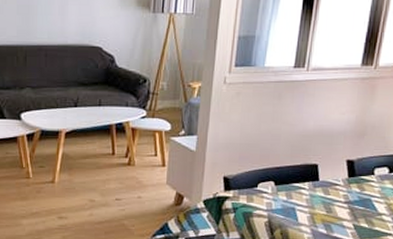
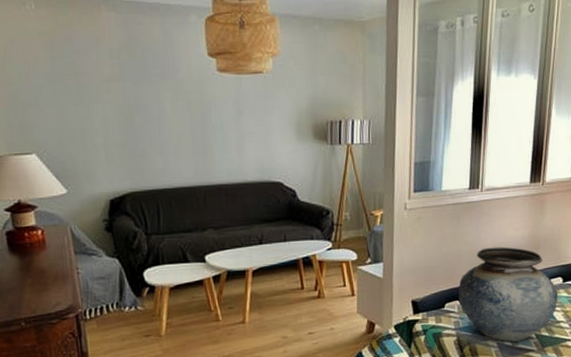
vase: none [273,129,383,230] -> present [458,246,558,342]

